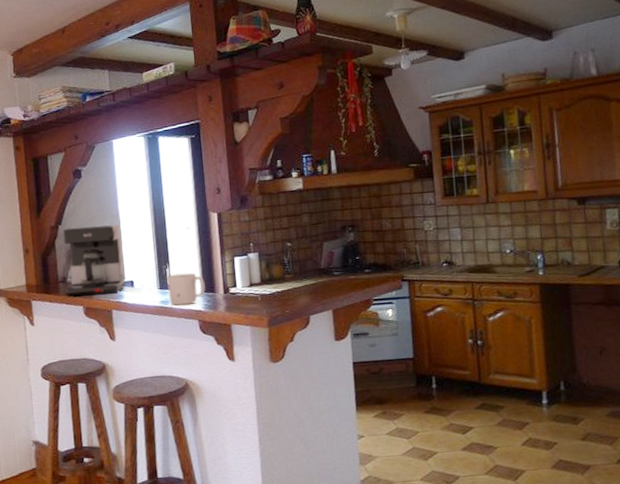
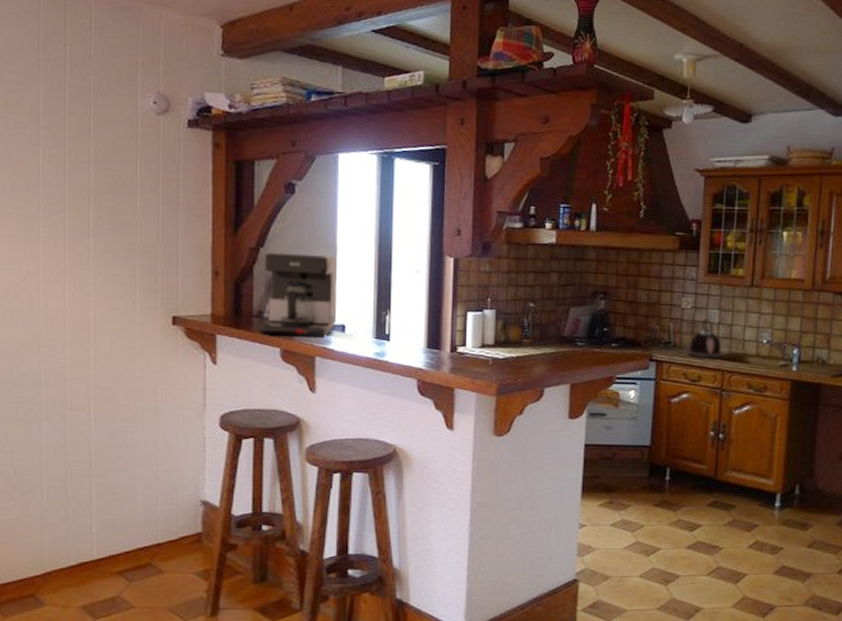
mug: present [166,272,206,306] -> none [384,323,430,360]
kettle: none [436,236,469,275] -> present [688,317,722,361]

